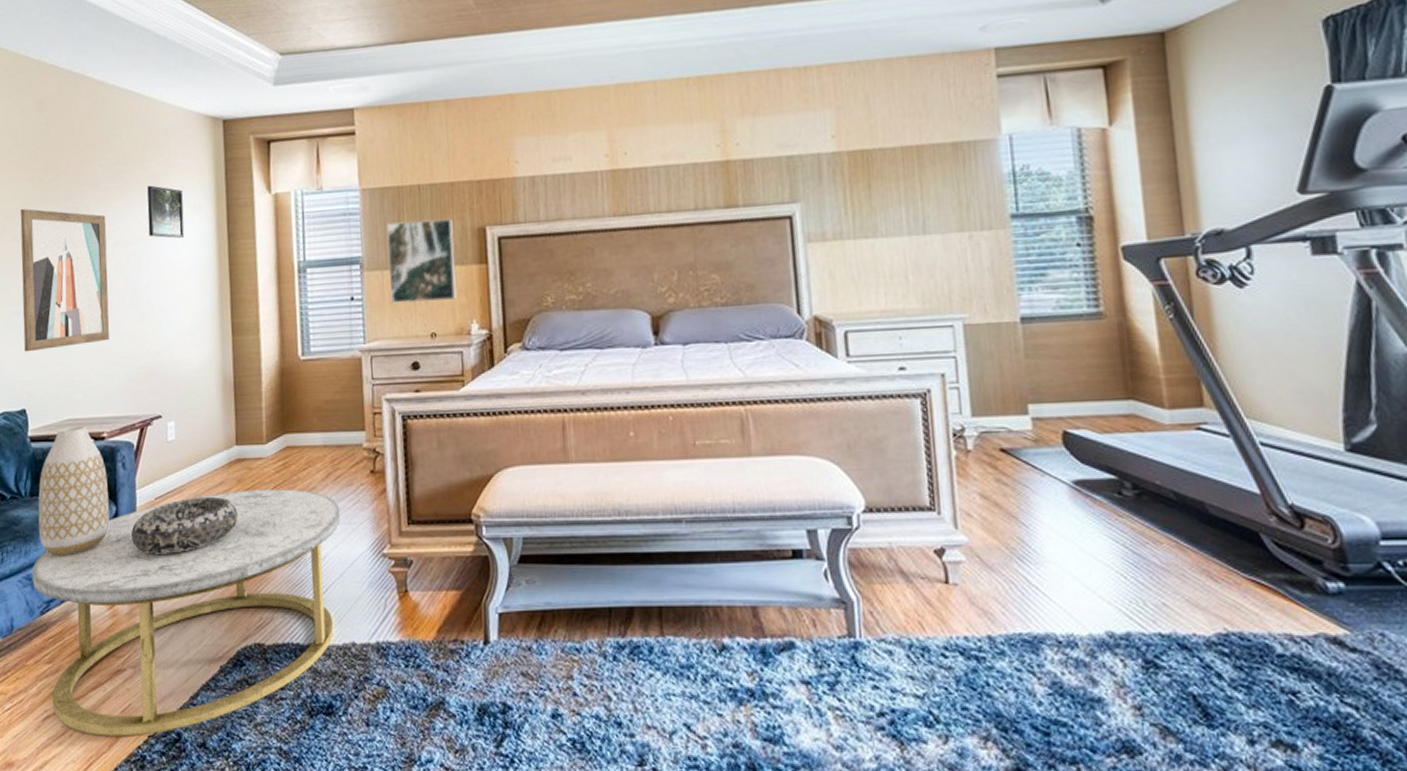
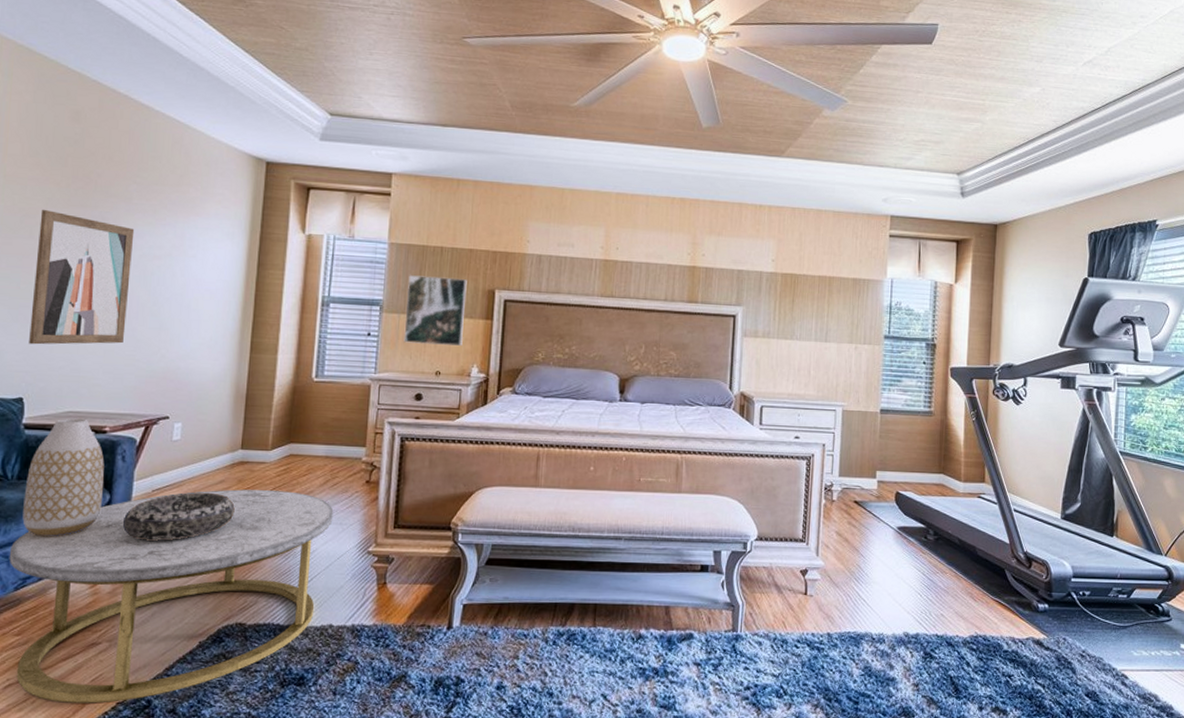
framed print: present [147,185,185,238] -> none [178,208,217,260]

